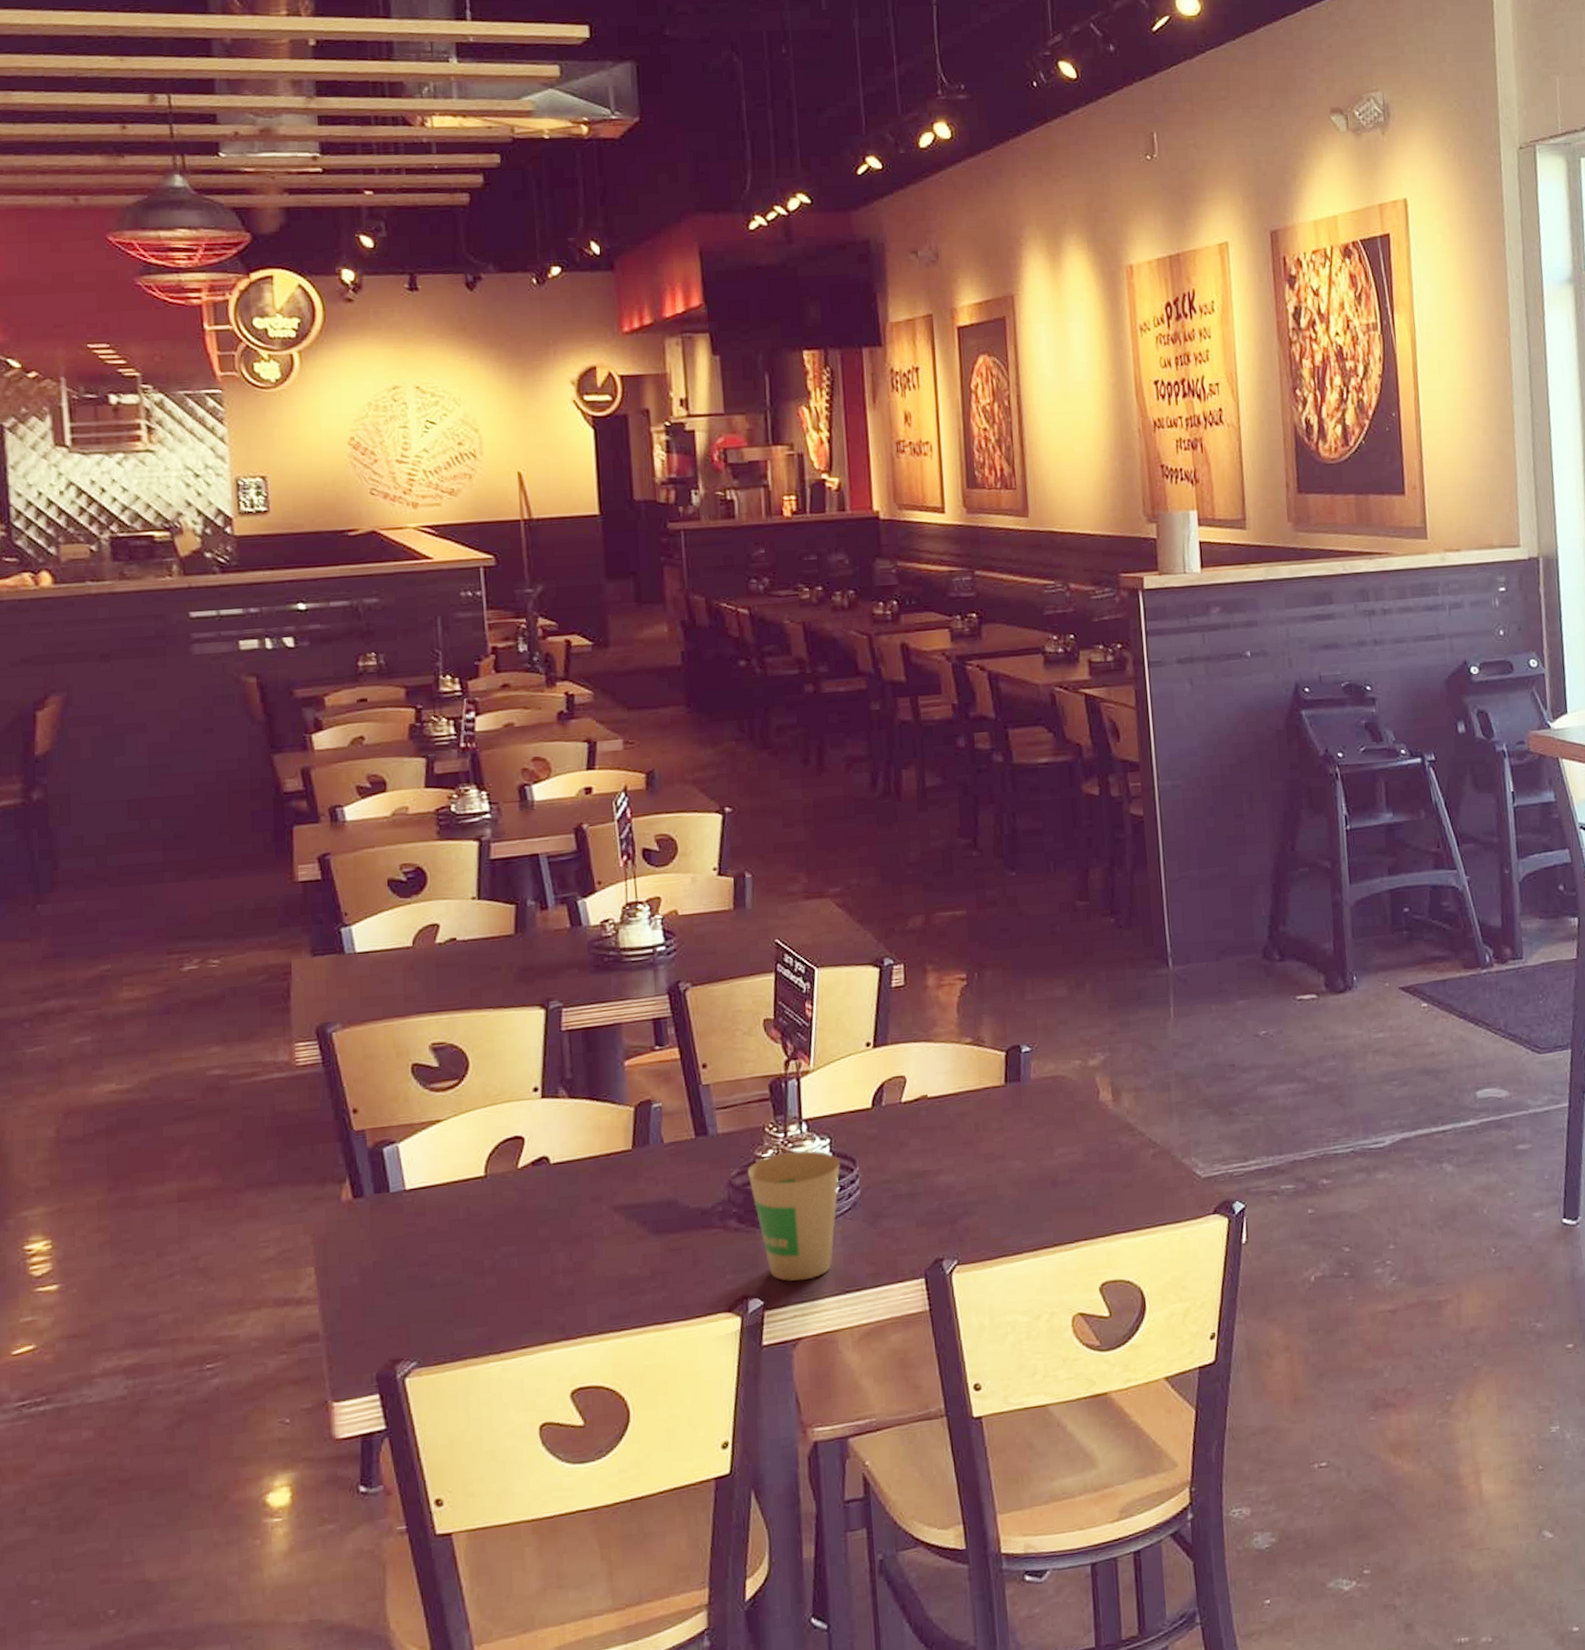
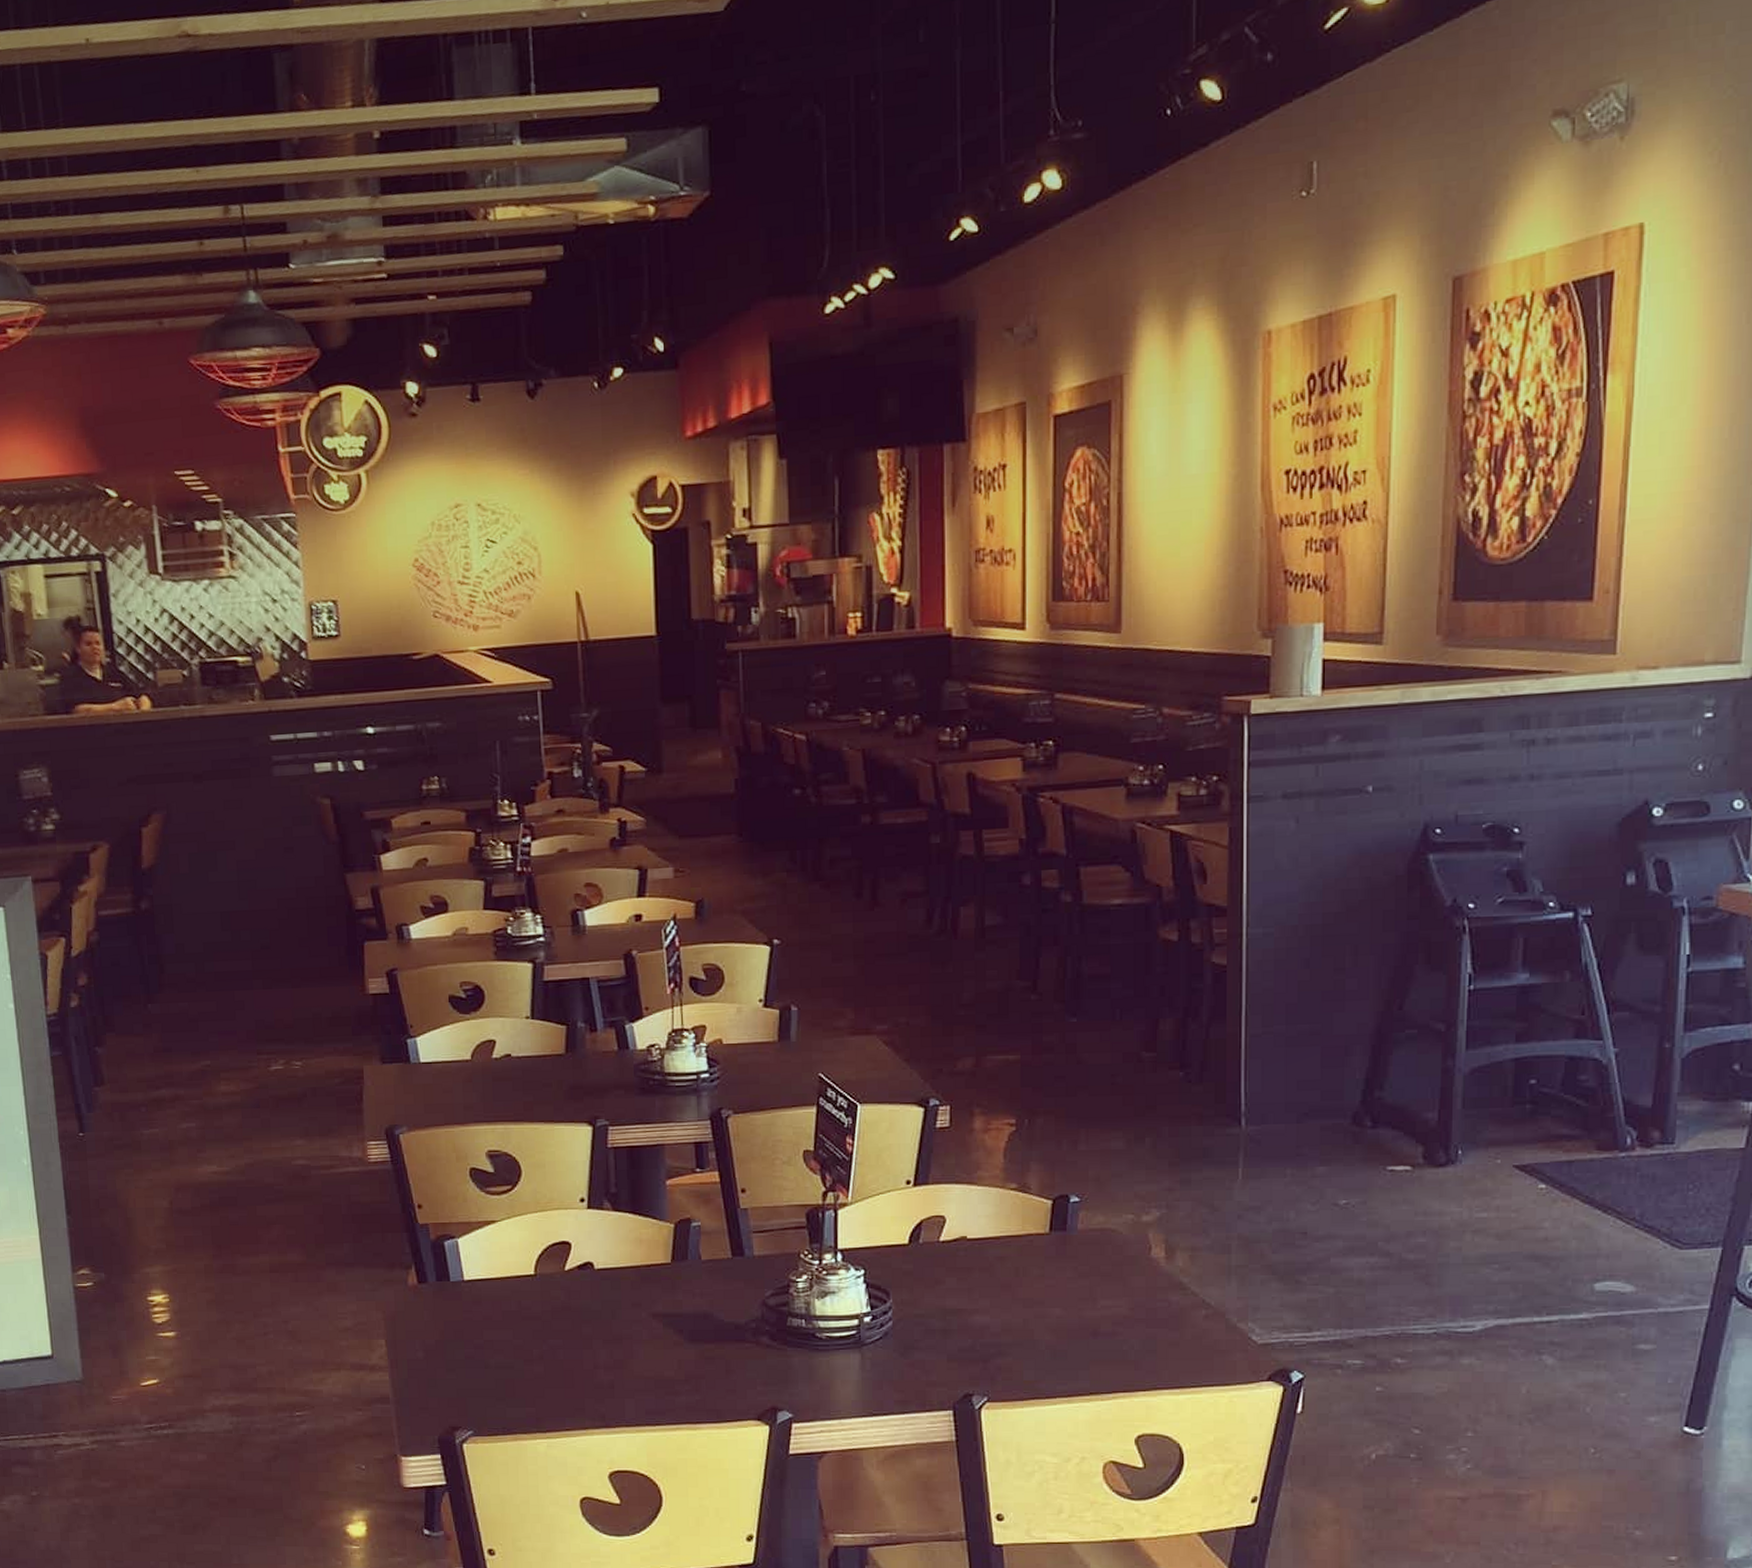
paper cup: present [748,1150,840,1281] -> none [782,1278,873,1400]

